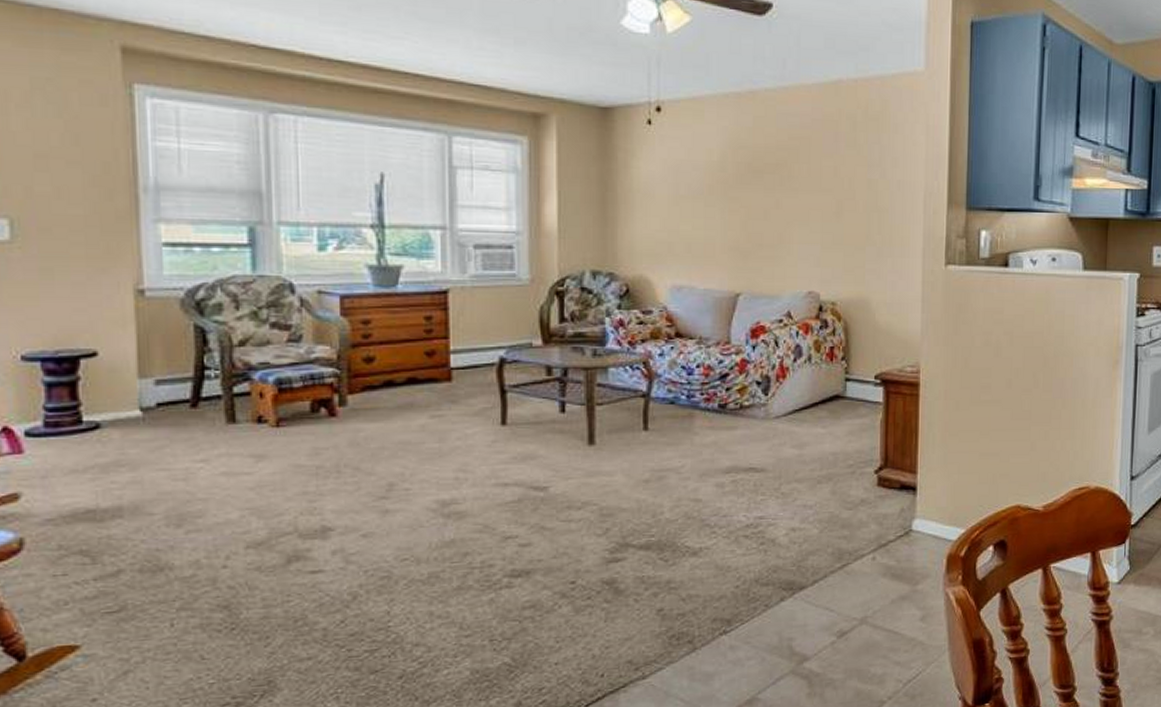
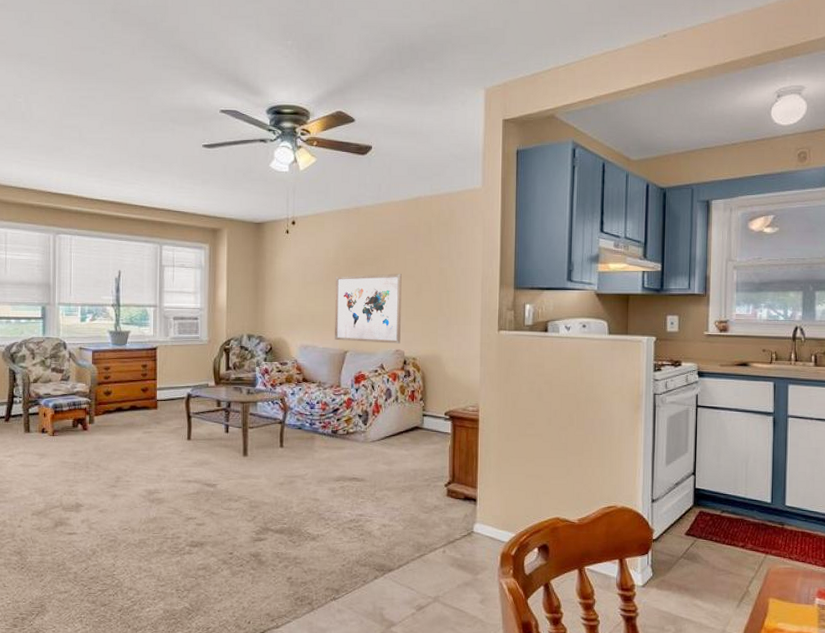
wall art: none [721,186,816,283] -> present [335,274,402,344]

